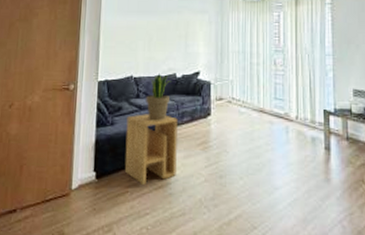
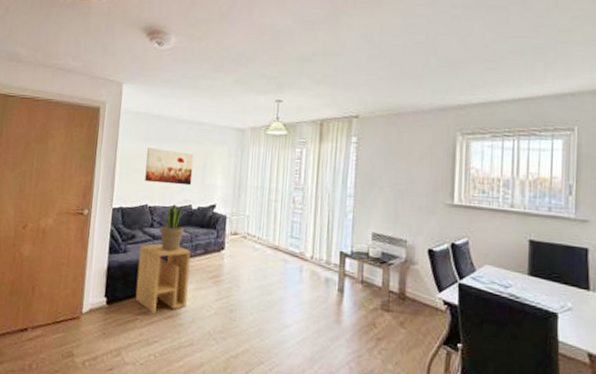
wall art: none [129,19,176,55] -> present [145,147,194,186]

